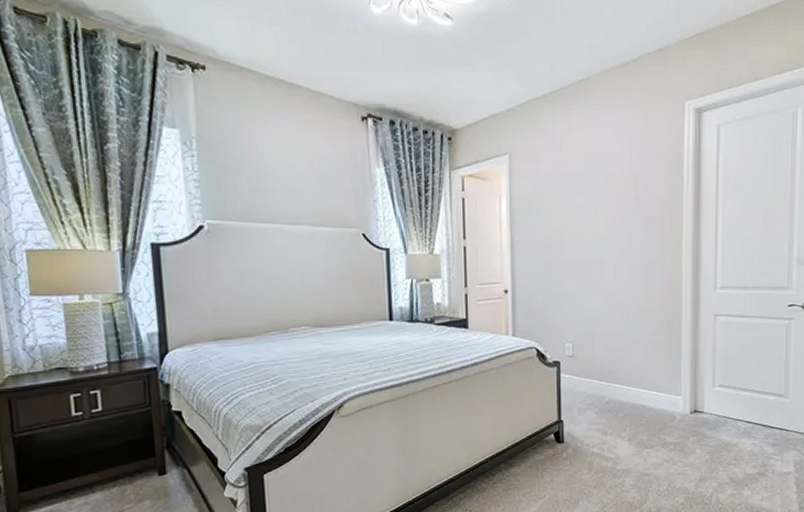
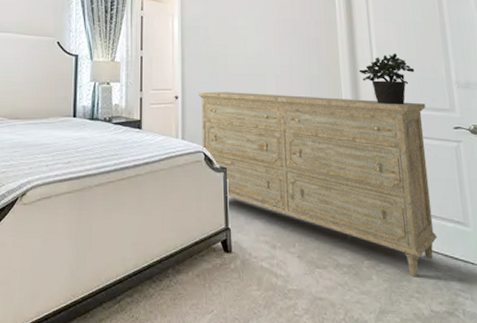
dresser: none [529,281,764,447] -> present [198,91,437,277]
potted plant: none [701,229,758,286] -> present [358,53,415,105]

